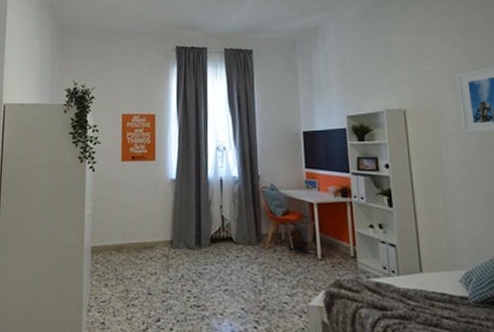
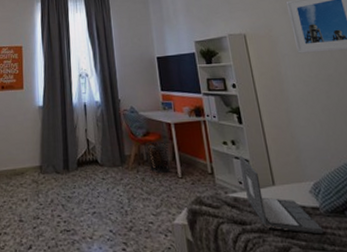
laptop: none [386,240,470,324] -> present [239,155,324,235]

